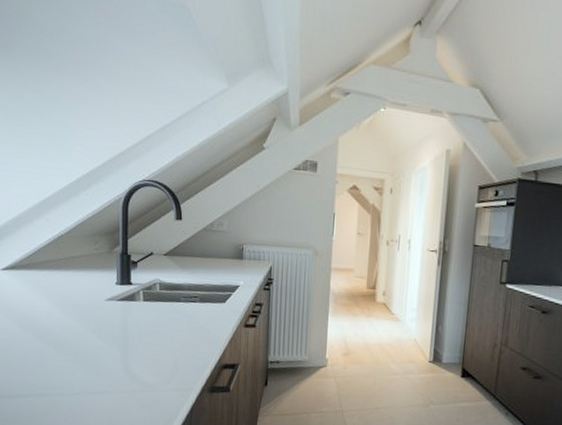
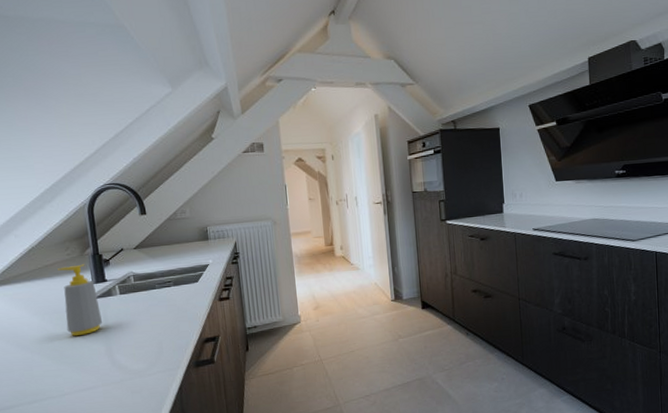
soap bottle: none [84,261,121,337] -> present [58,264,102,337]

